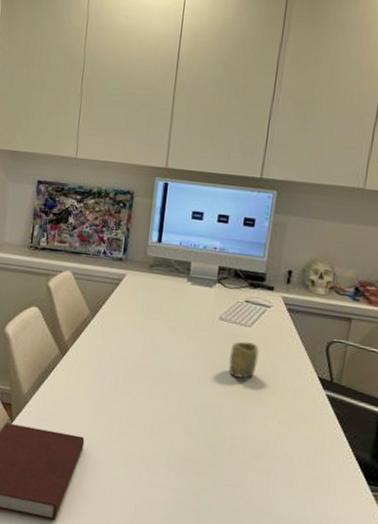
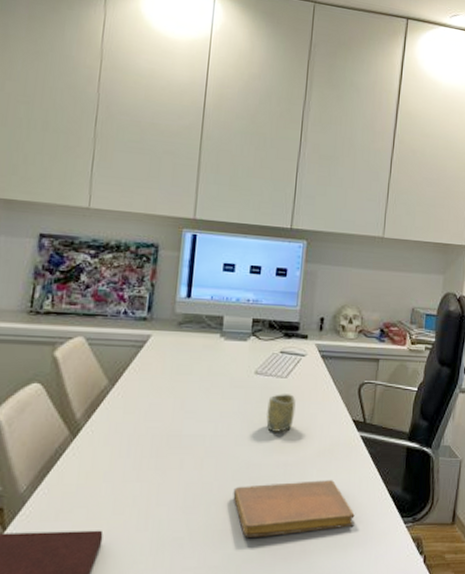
notebook: none [195,421,316,482] -> present [233,480,355,537]

